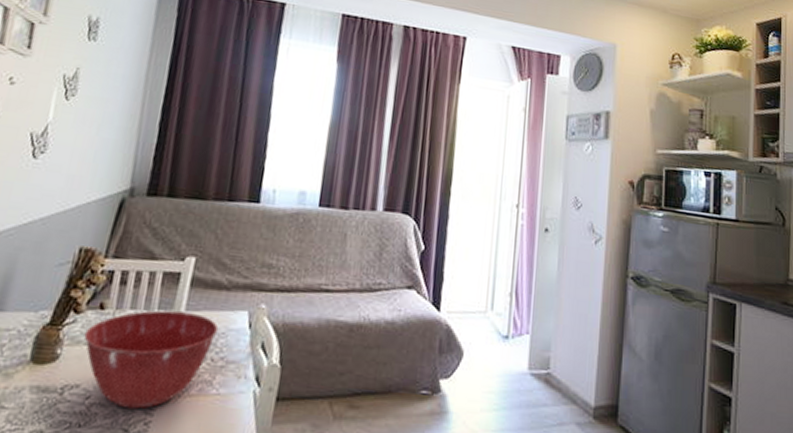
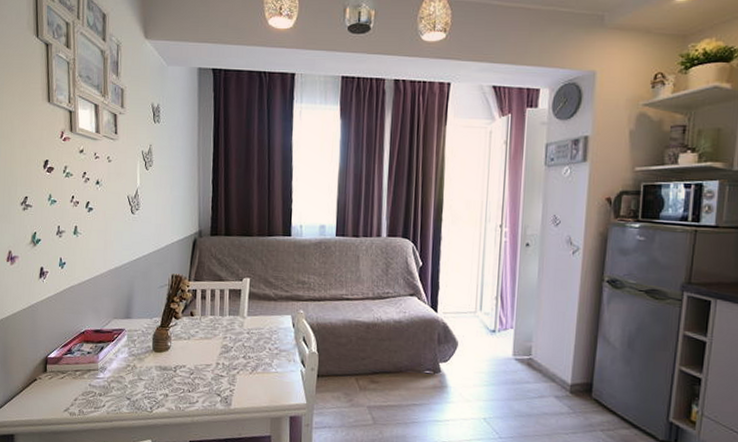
mixing bowl: present [84,310,219,410] -> none [183,316,272,382]

